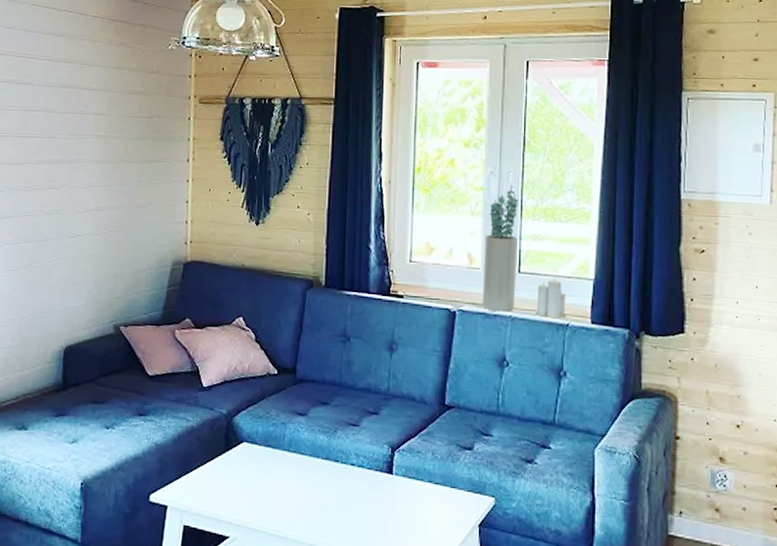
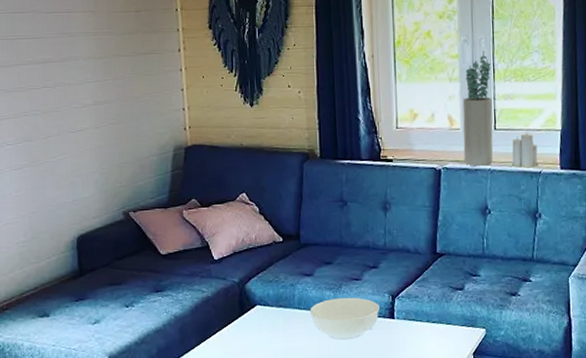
bowl: none [300,443,377,493] -> present [309,297,380,341]

